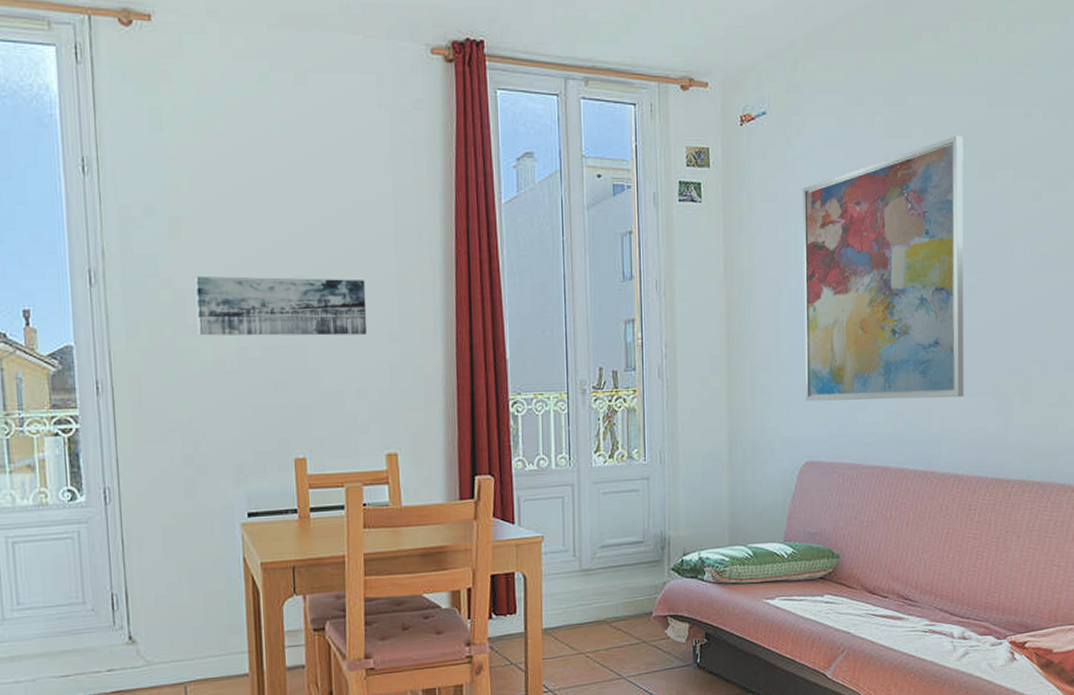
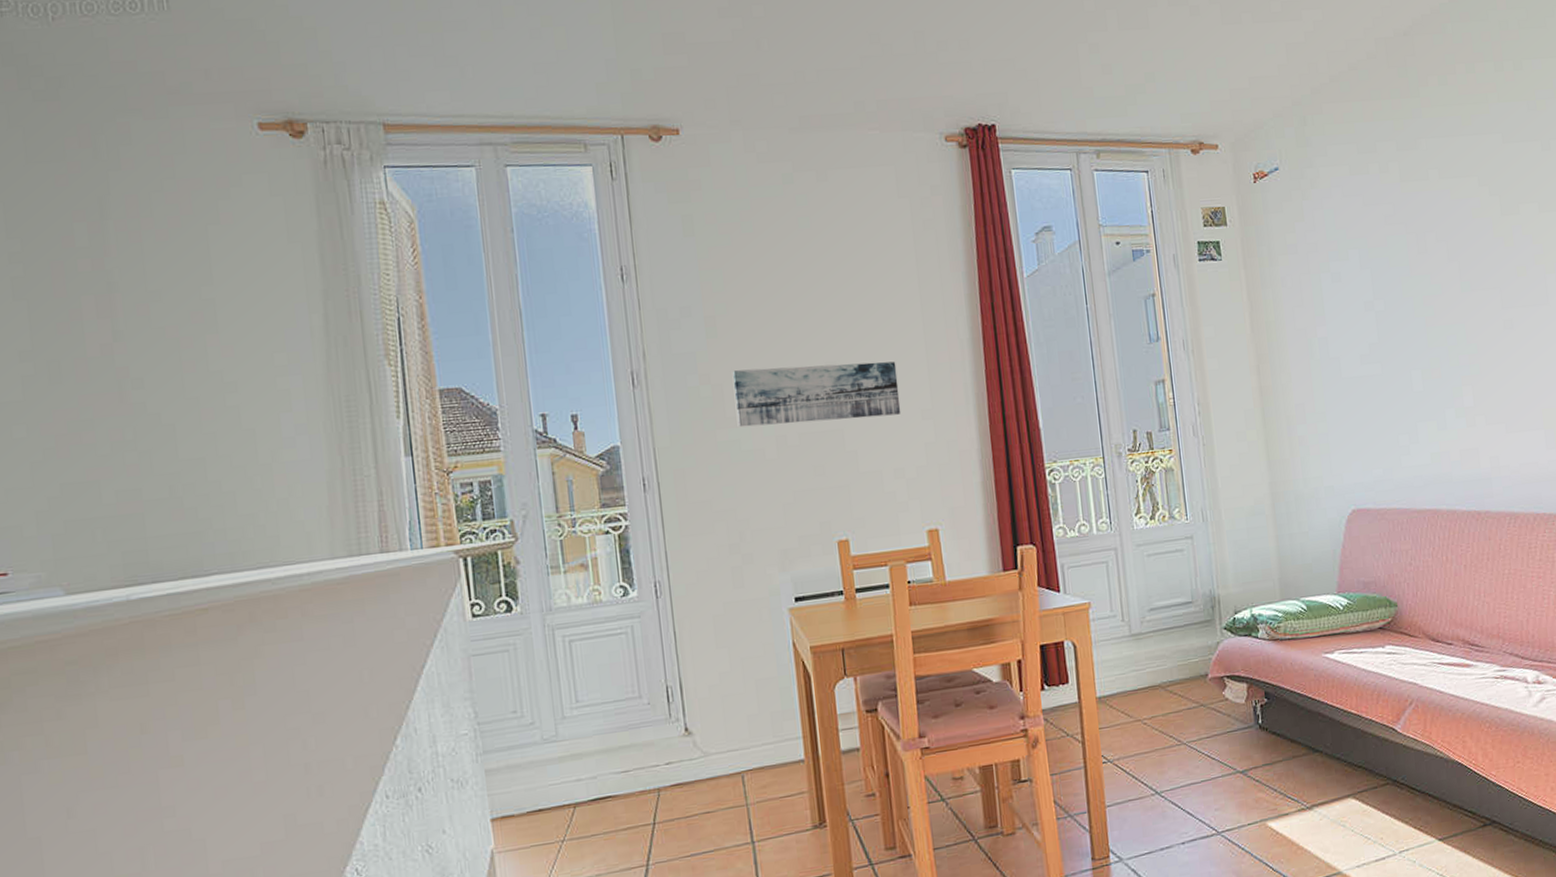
wall art: present [802,136,964,402] -> none [1322,174,1511,449]

